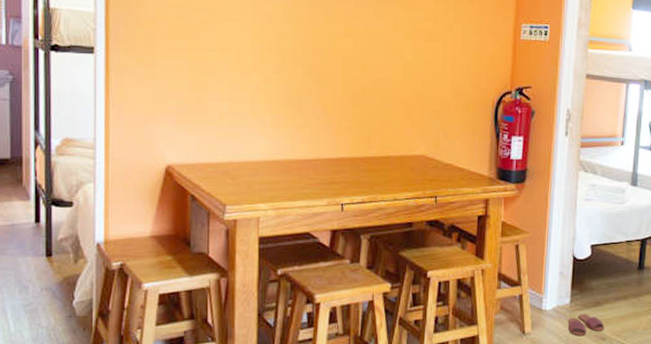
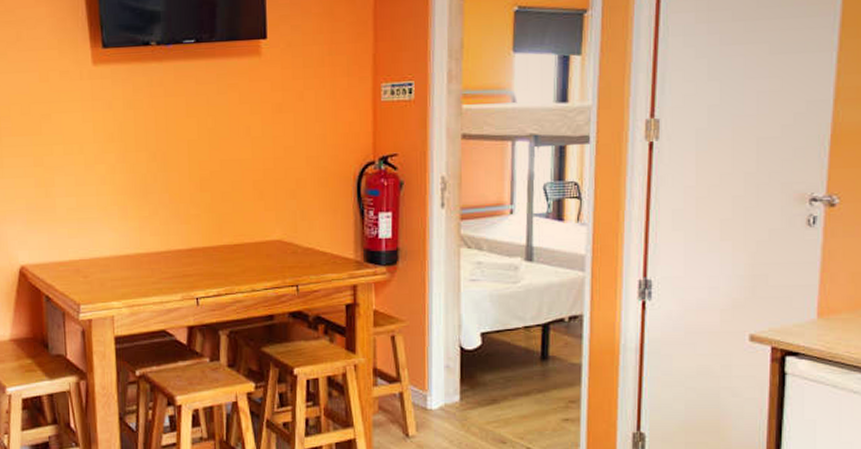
slippers: present [568,314,604,337] -> none [459,413,504,440]

